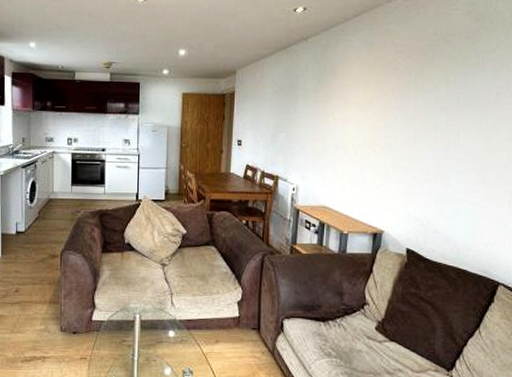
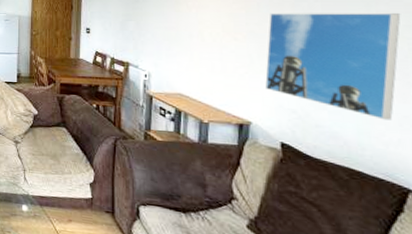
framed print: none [397,126,504,223] -> present [265,12,401,120]

